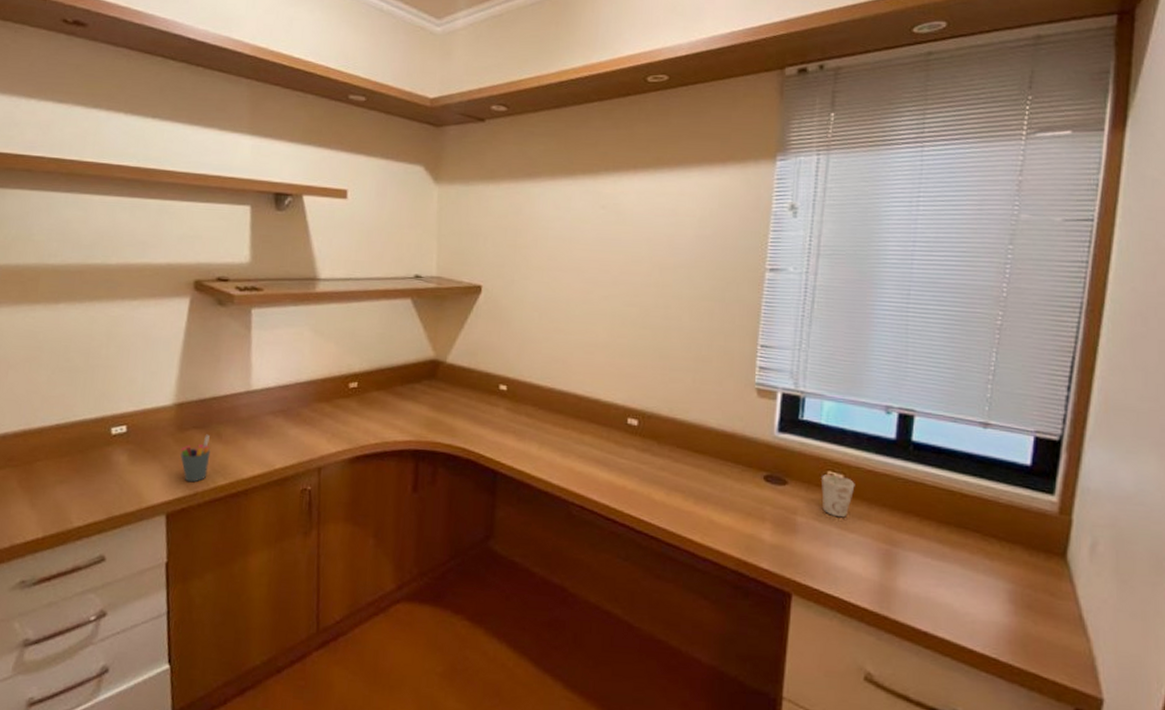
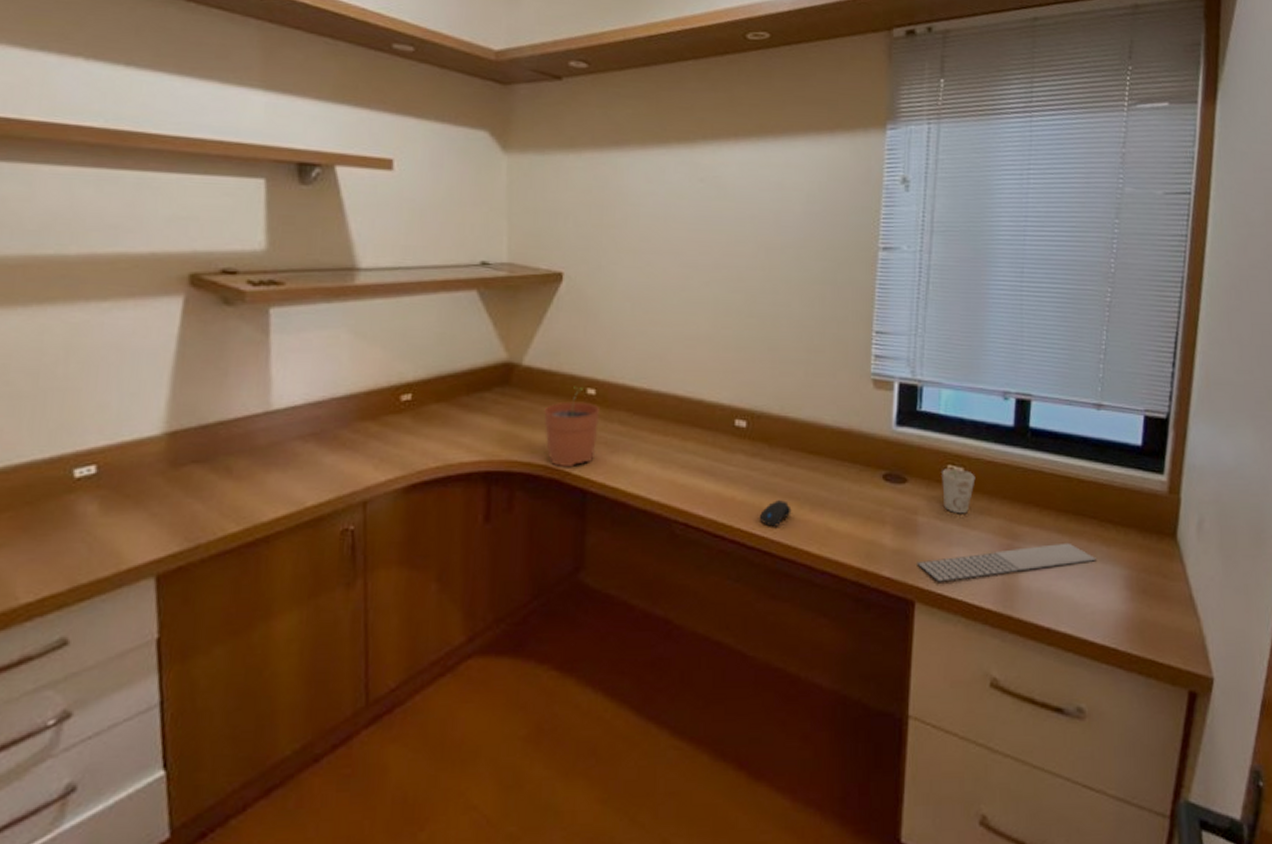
pen holder: present [180,434,211,483] -> none [174,469,217,532]
plant pot: none [463,382,510,450] -> present [544,386,599,466]
computer mouse: none [648,492,677,516] -> present [760,500,792,527]
keyboard: none [795,552,978,579] -> present [917,542,1096,582]

